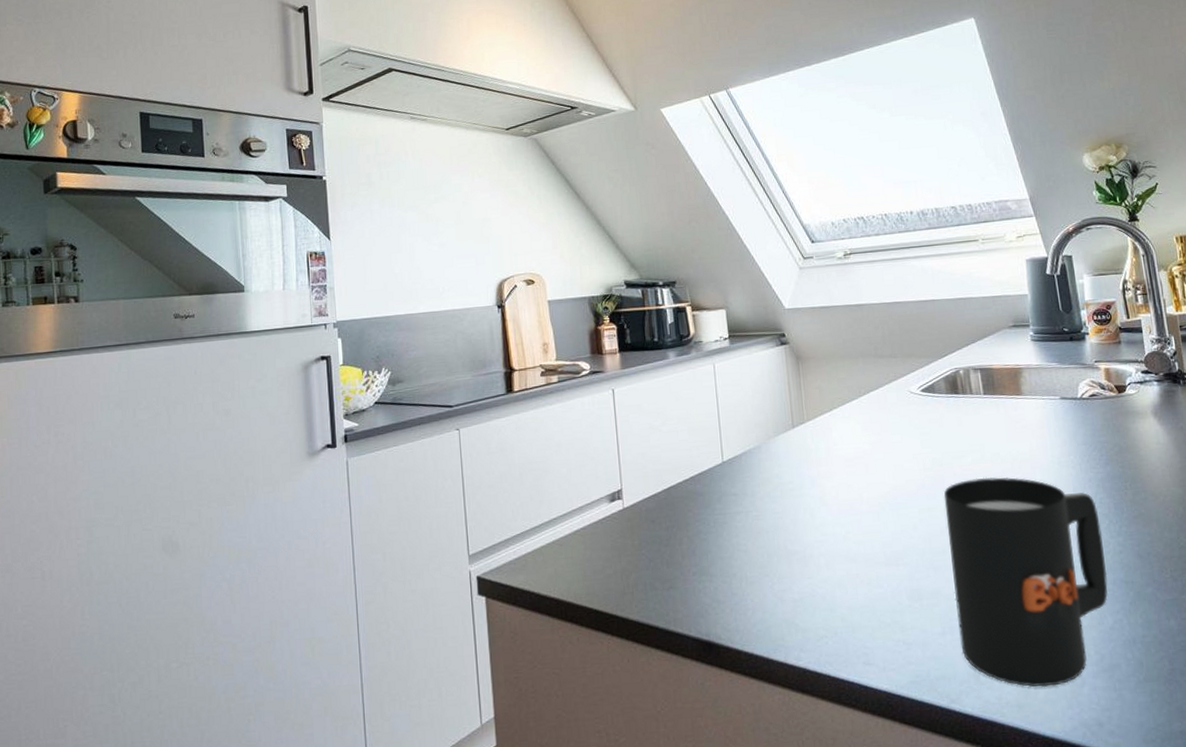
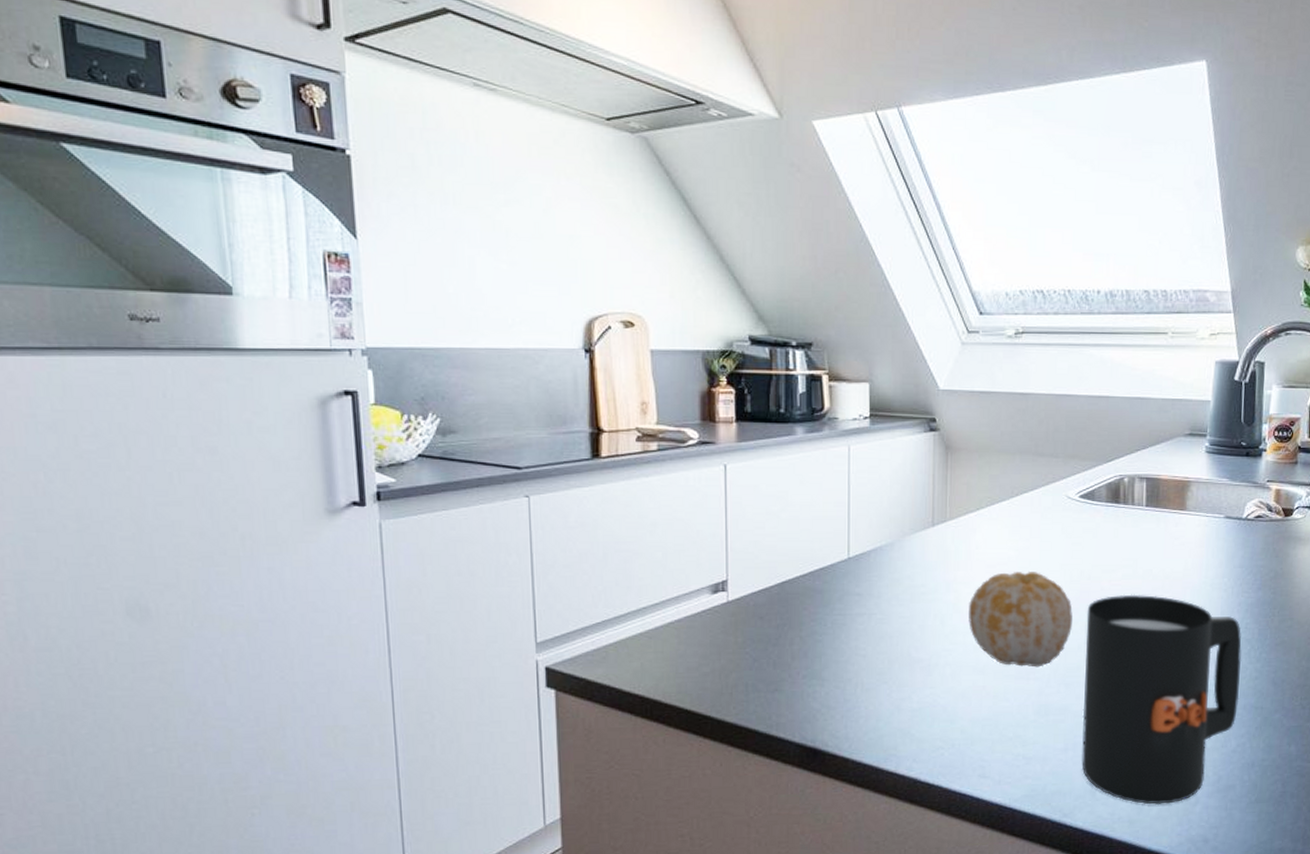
fruit: none [834,462,932,554] -> present [969,572,1073,668]

